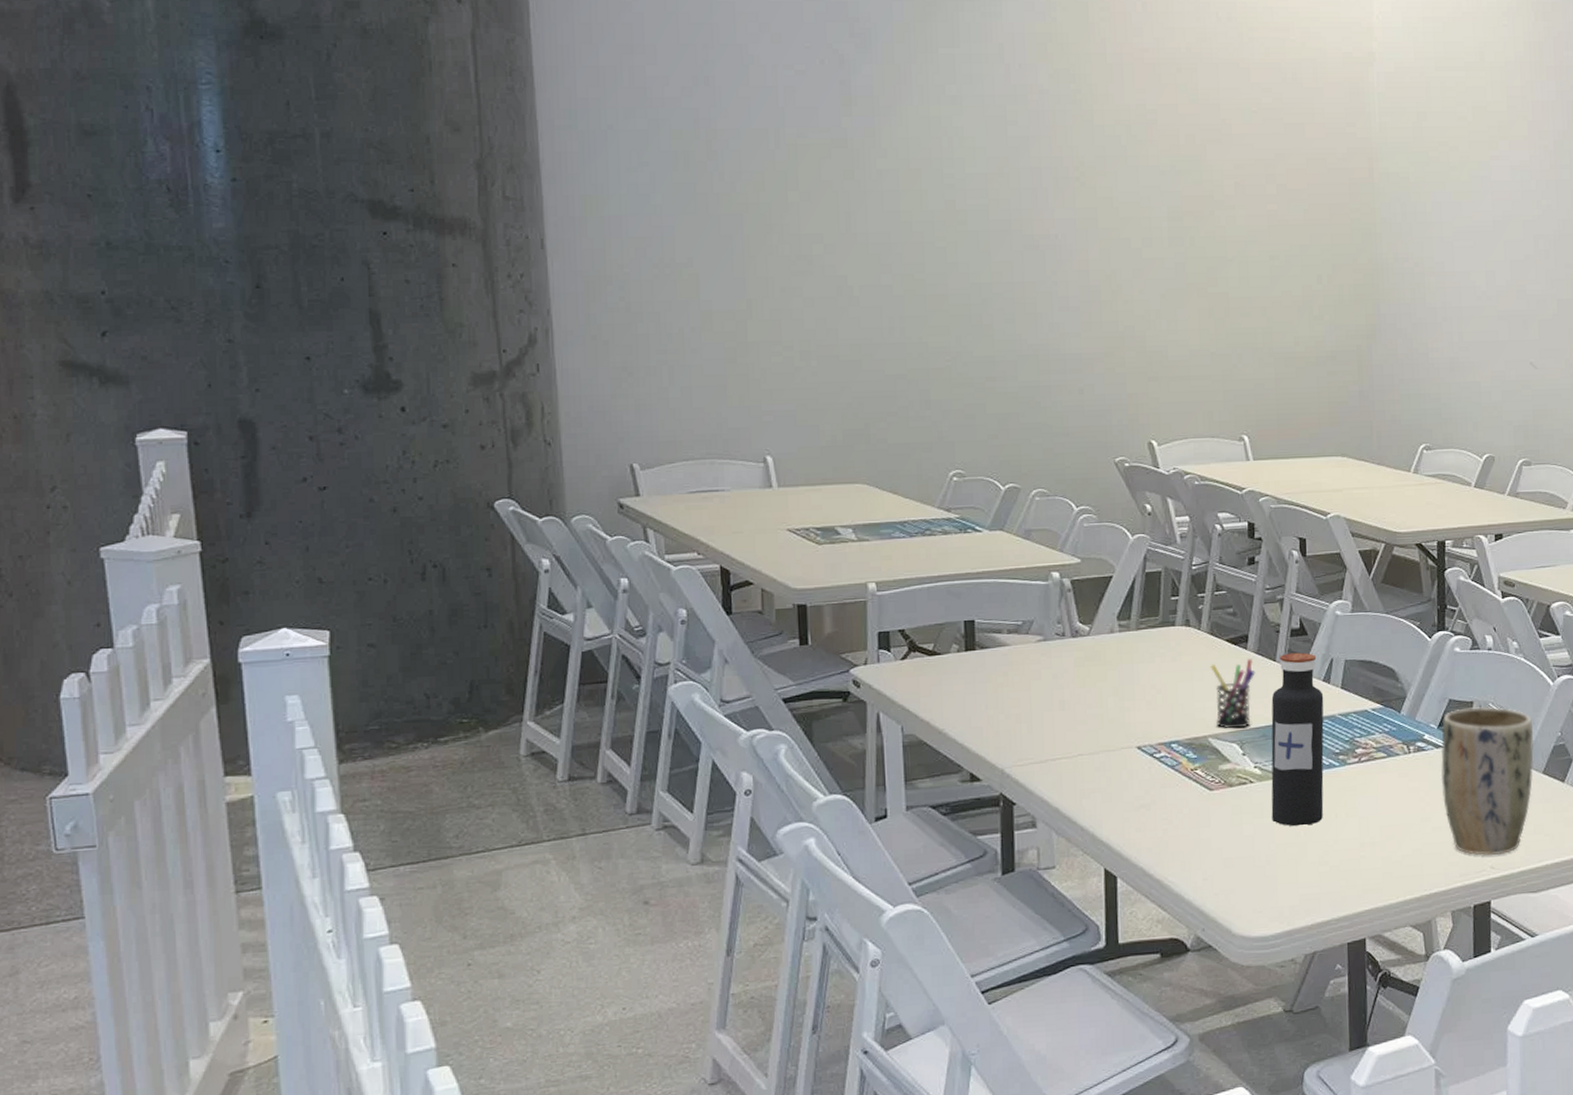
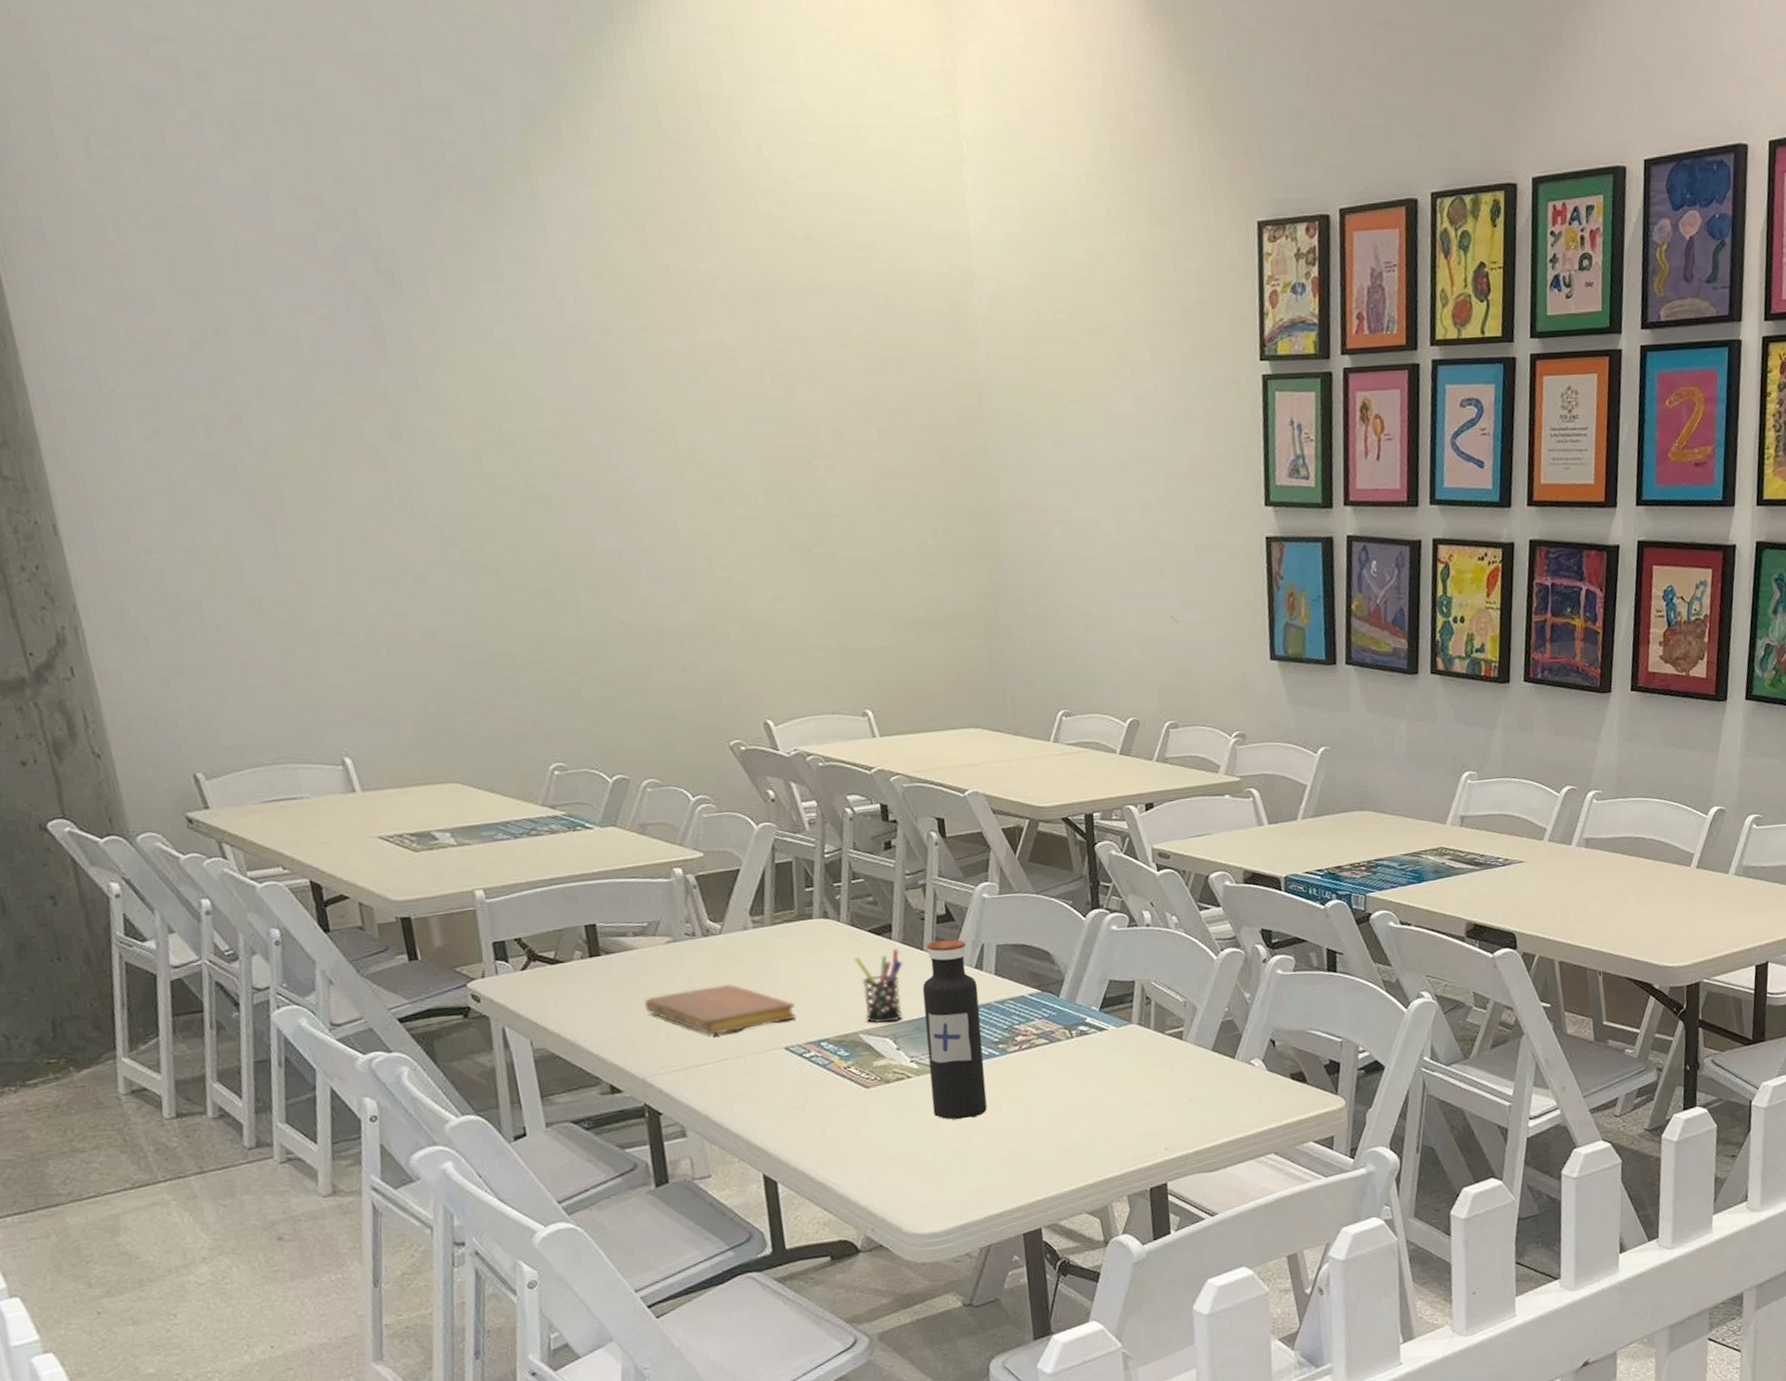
notebook: none [1011,683,1151,731] -> present [644,984,796,1036]
plant pot: present [1440,706,1534,856] -> none [1103,985,1203,1138]

